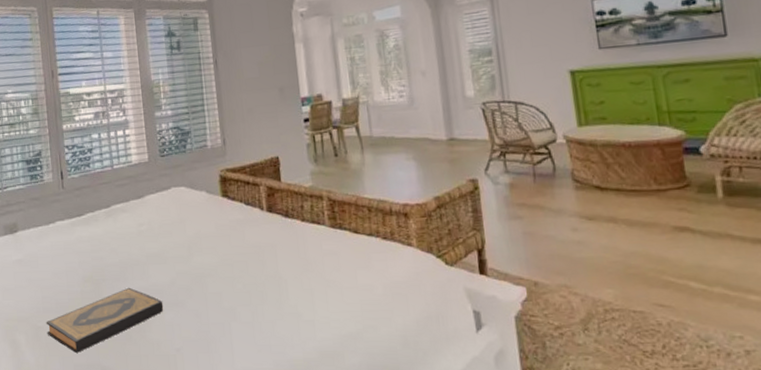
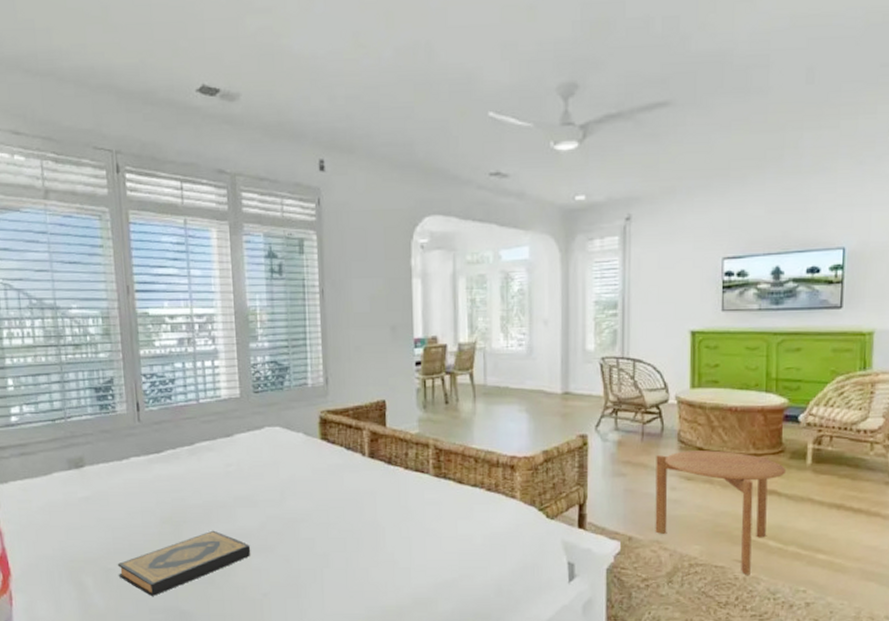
side table: none [551,188,697,320] -> present [655,450,787,575]

